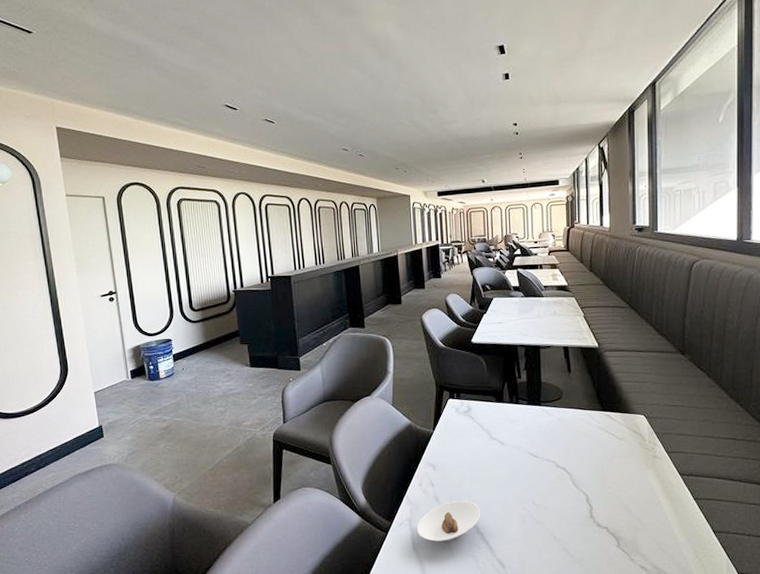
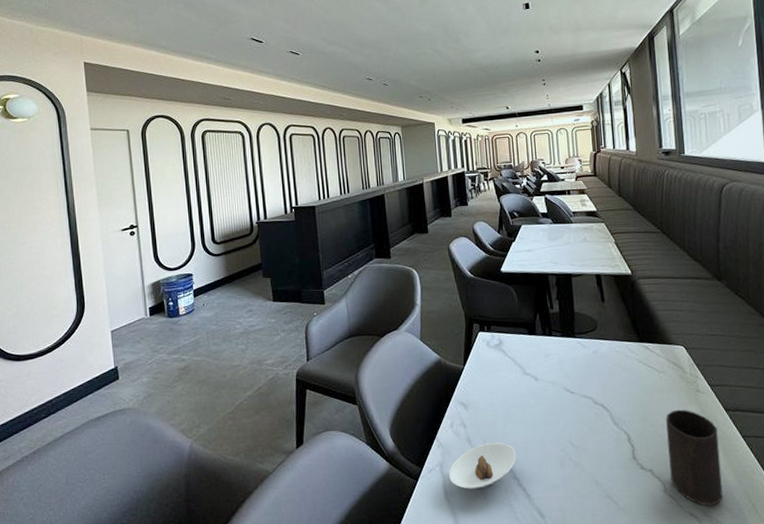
cup: none [623,473,672,560] -> present [666,409,723,506]

